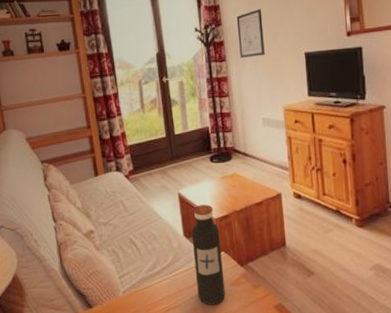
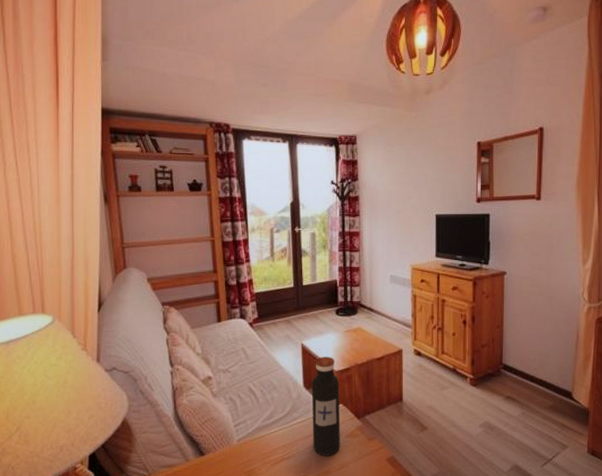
wall art: present [236,9,265,58] -> none [373,168,398,214]

